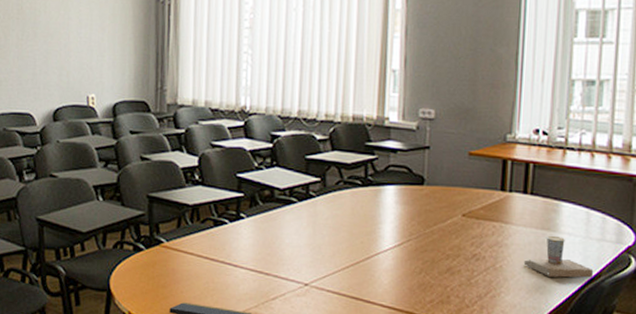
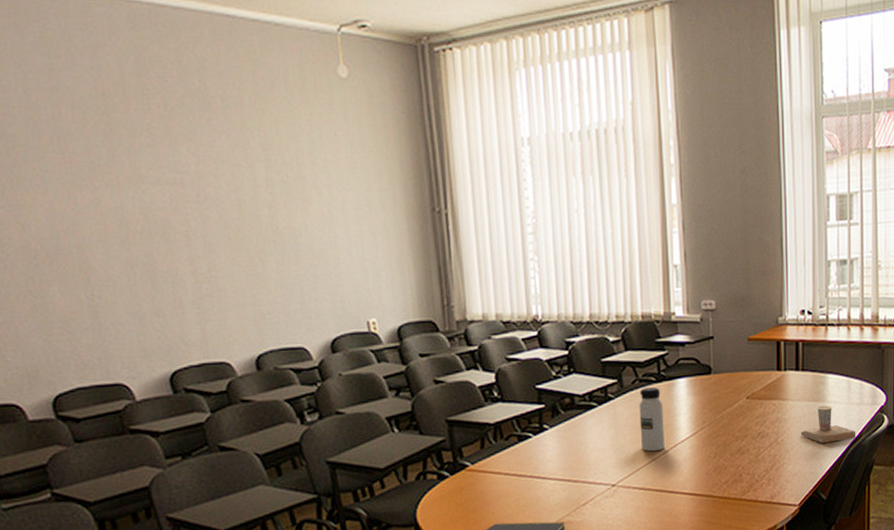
water bottle: none [339,190,367,257] -> present [639,387,665,452]

